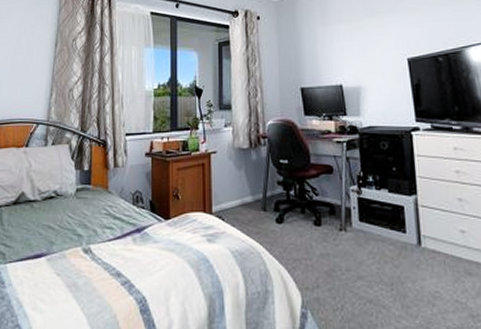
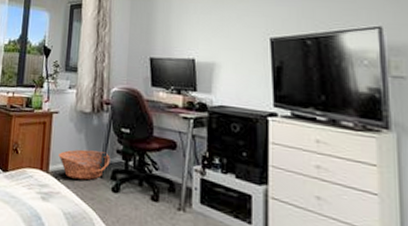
basket: none [221,185,272,216] -> present [58,149,111,180]

